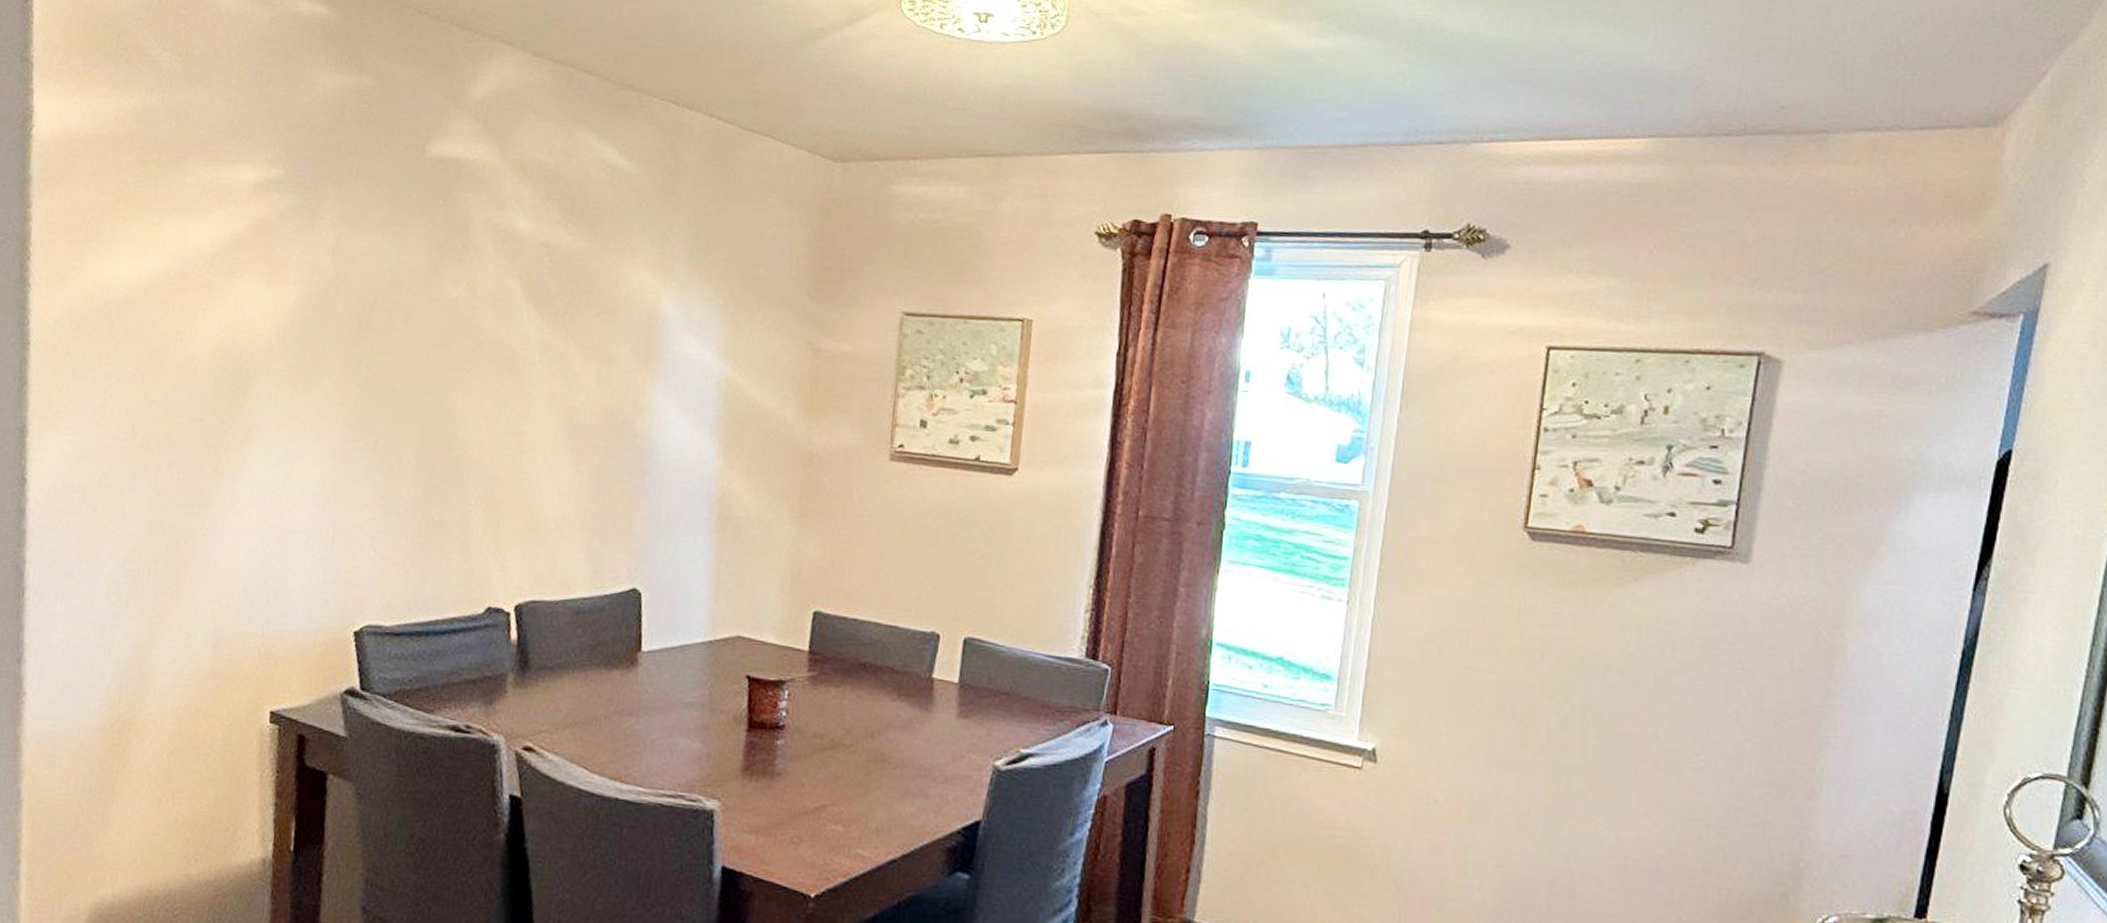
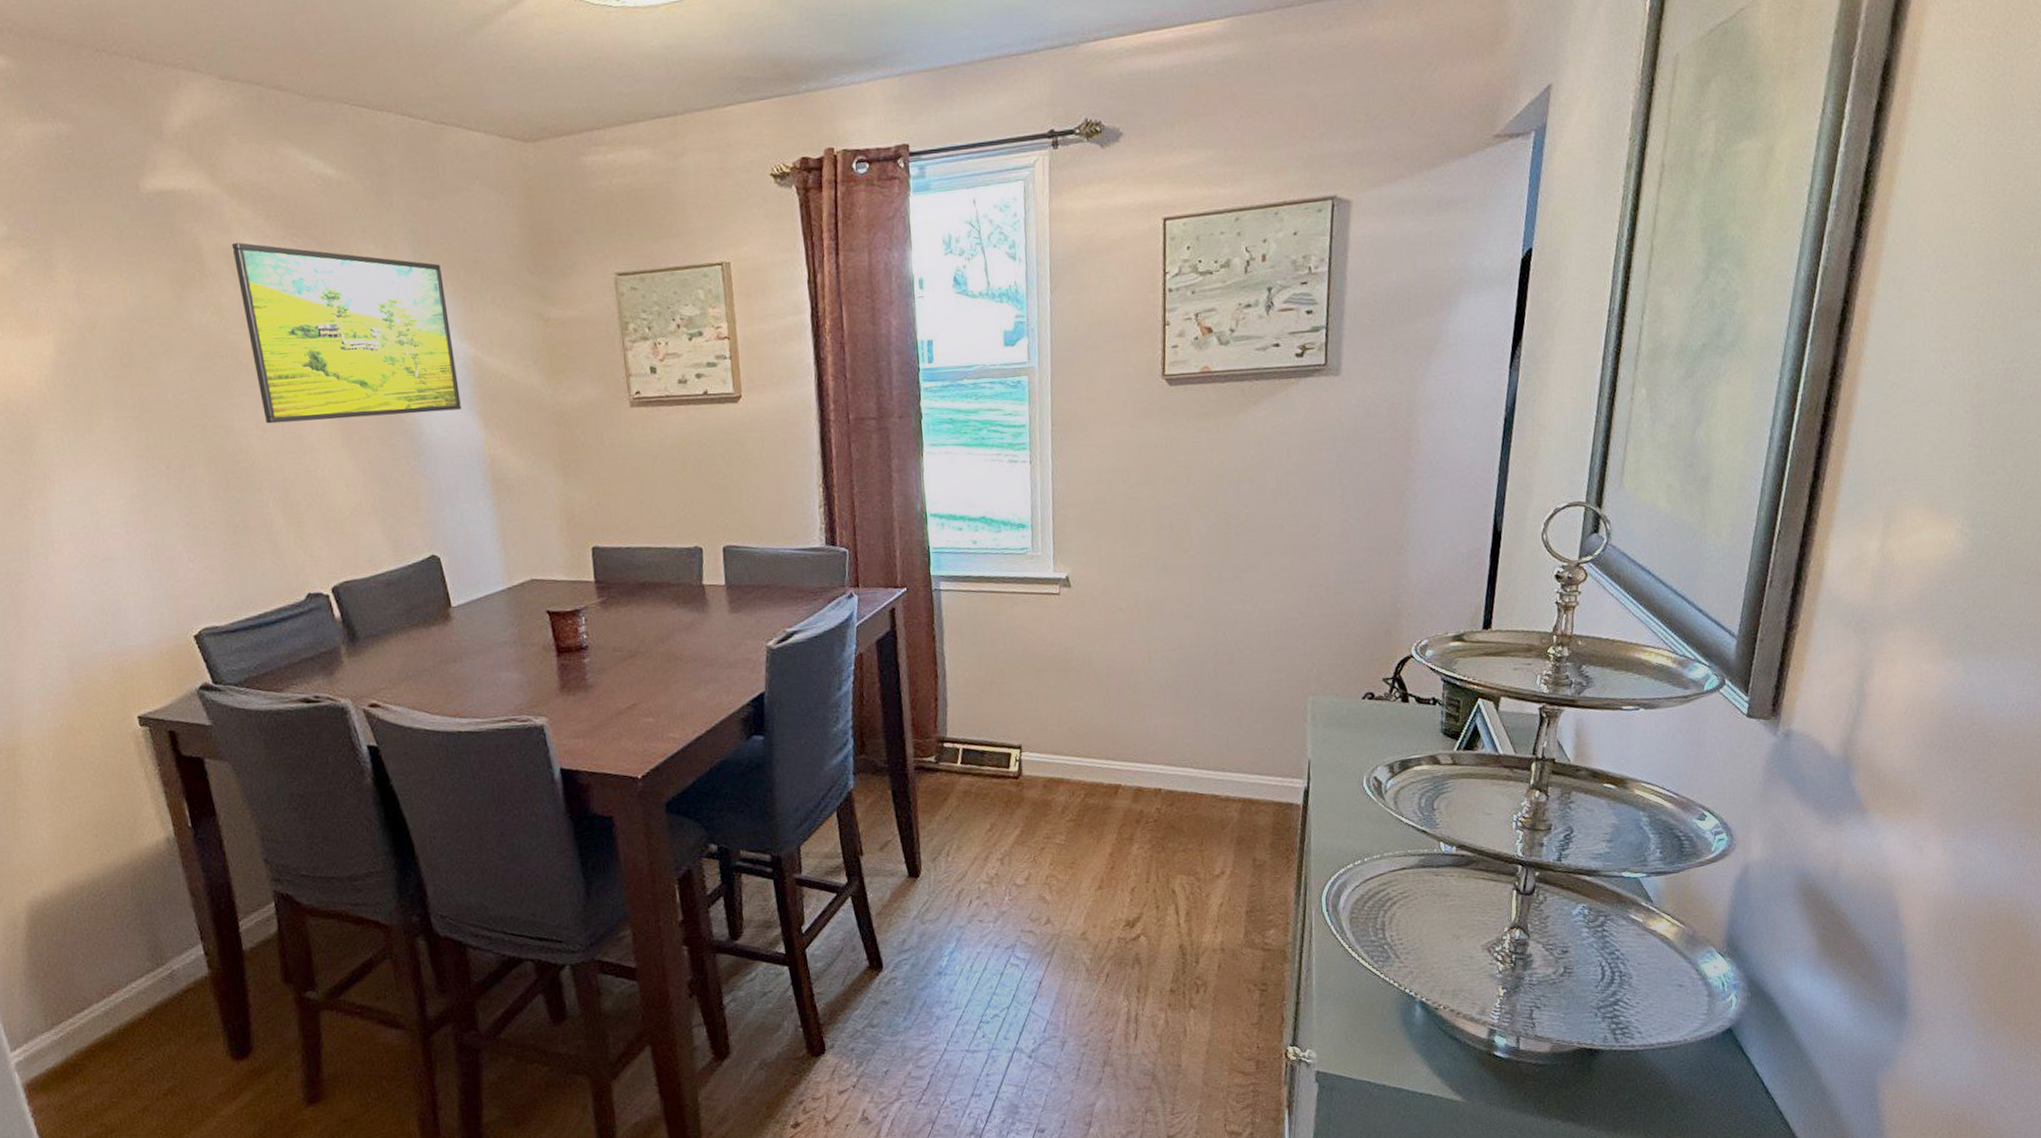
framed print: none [491,220,715,432] -> present [231,243,461,424]

